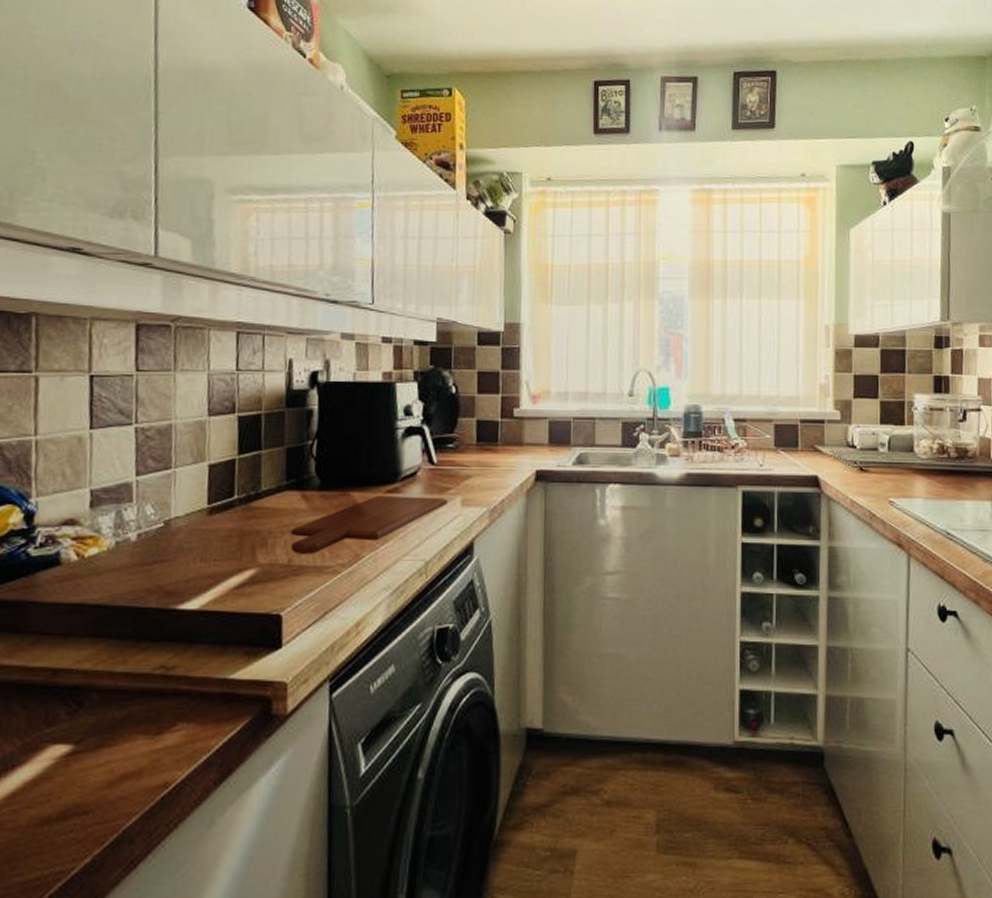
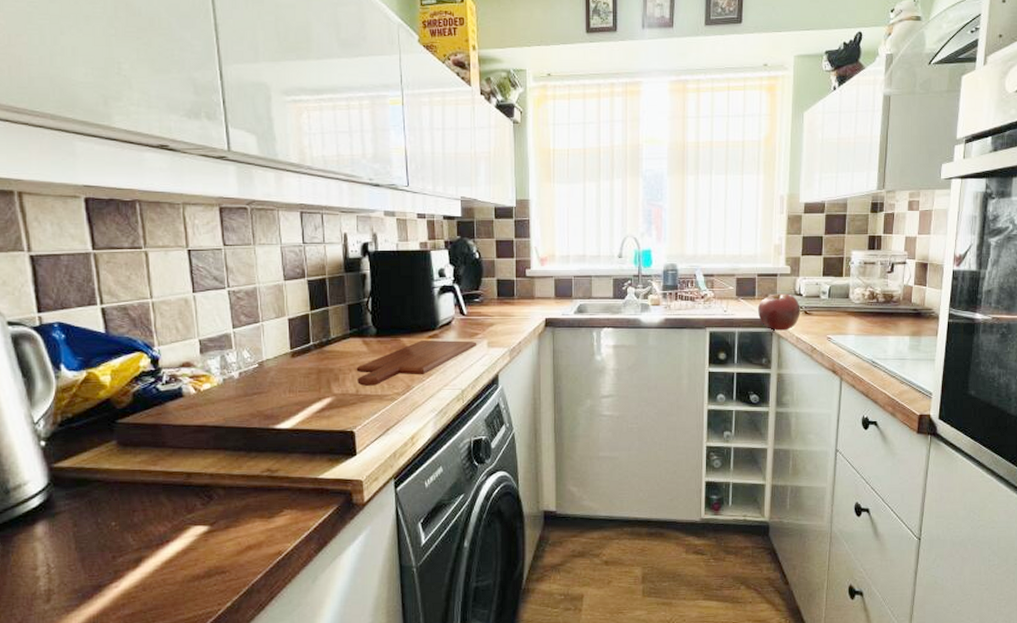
fruit: none [801,444,855,491] -> present [757,294,800,331]

